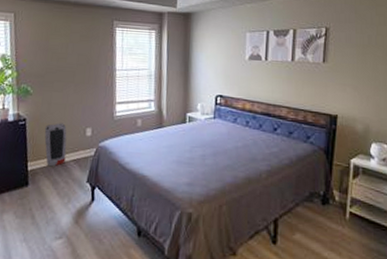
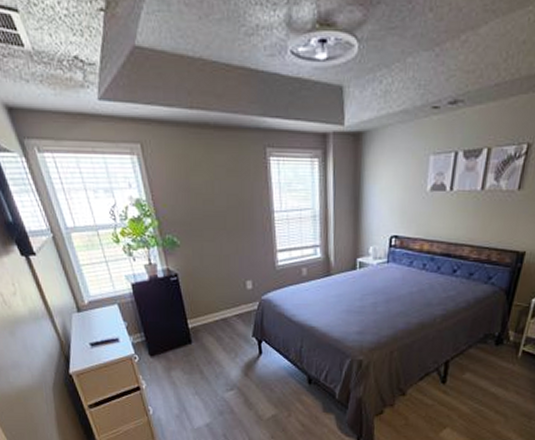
air purifier: present [44,123,67,167] -> none [200,276,227,323]

